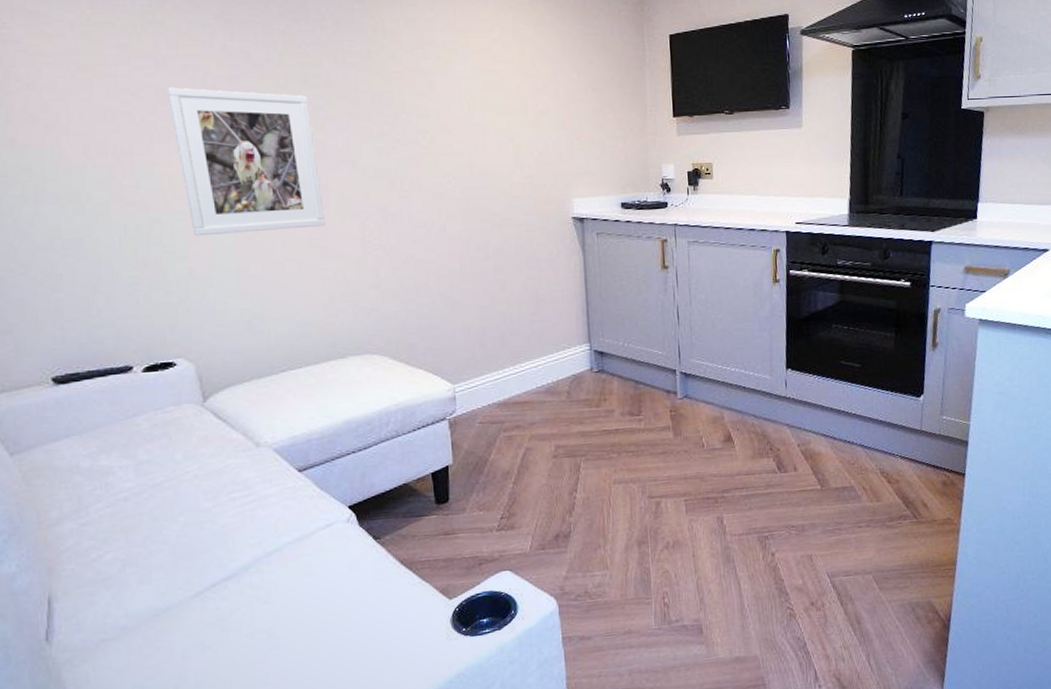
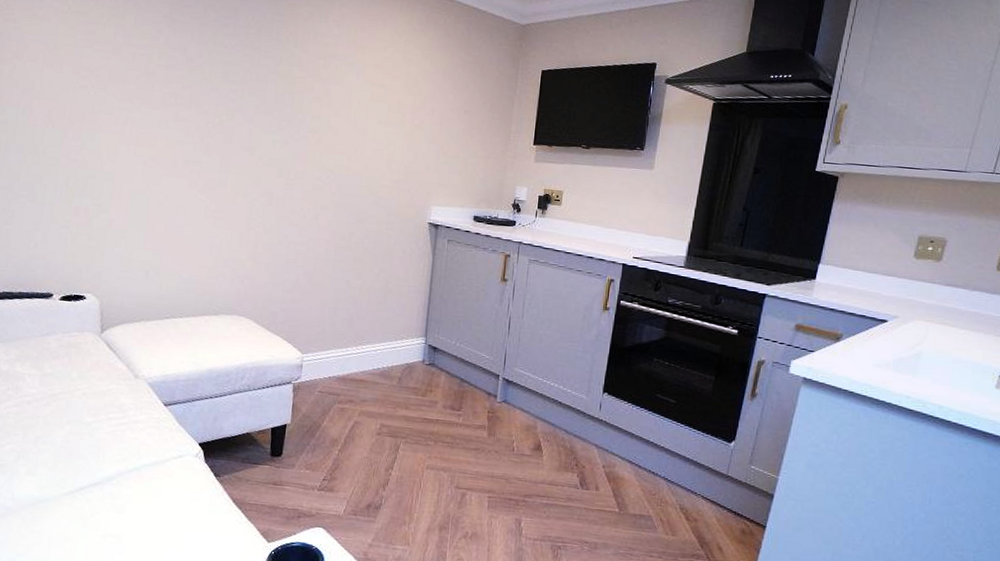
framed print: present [166,87,326,236] -> none [117,69,225,201]

